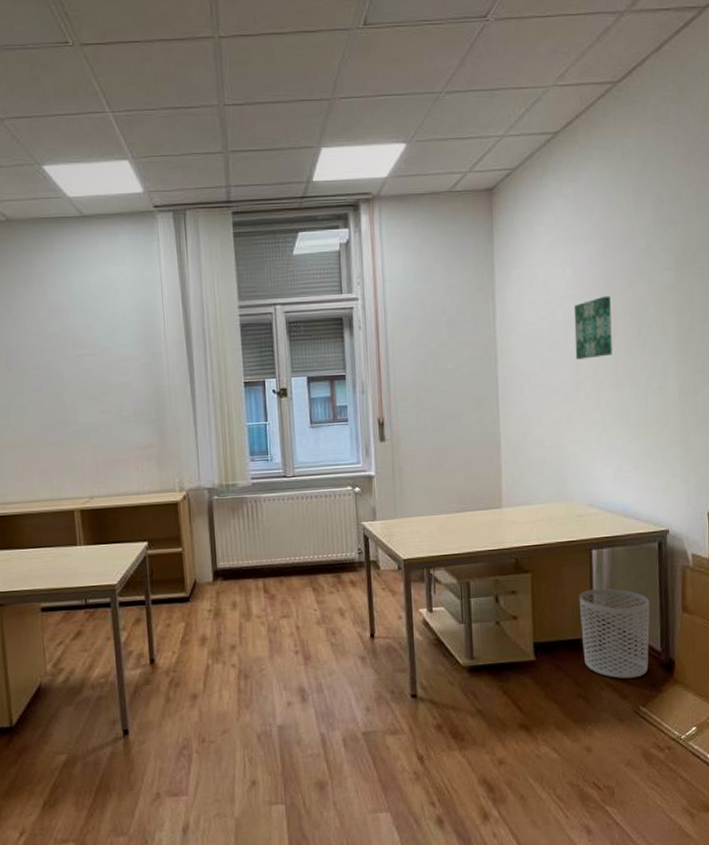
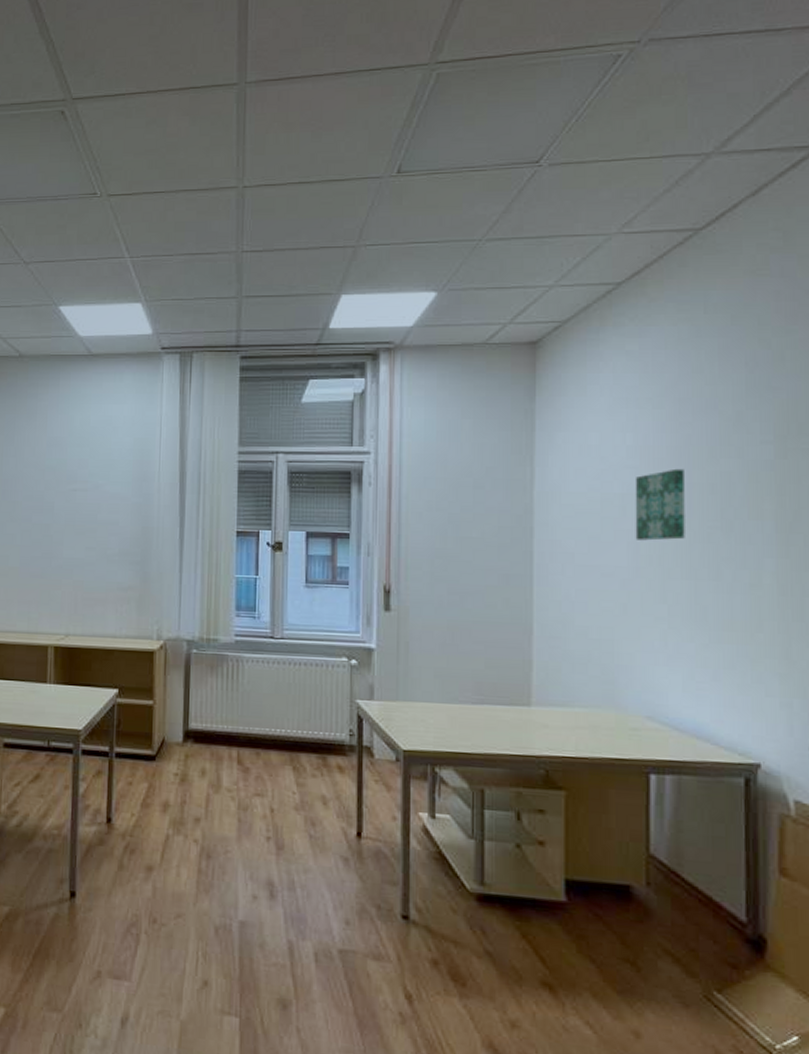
waste bin: present [580,588,650,679] -> none [631,824,731,952]

